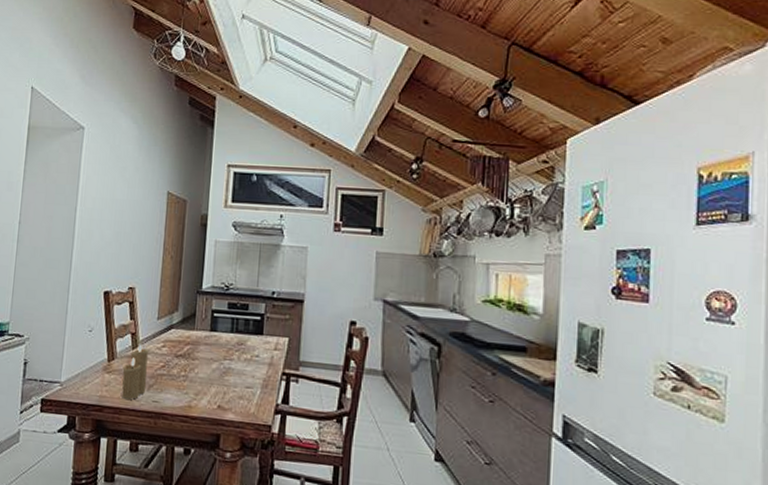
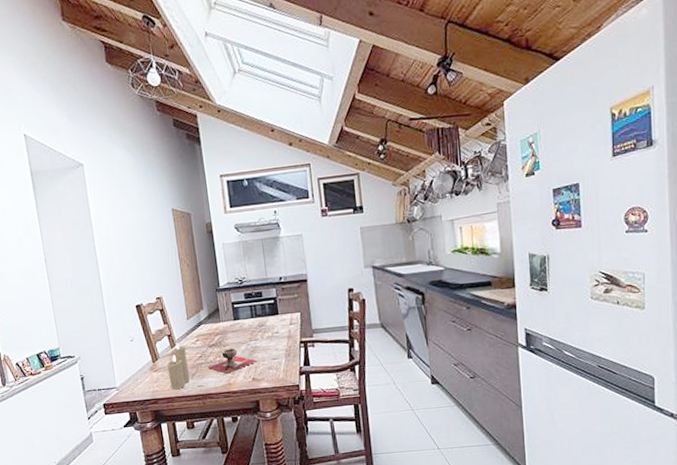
decorative bowl: none [169,363,228,394] -> present [208,348,258,374]

